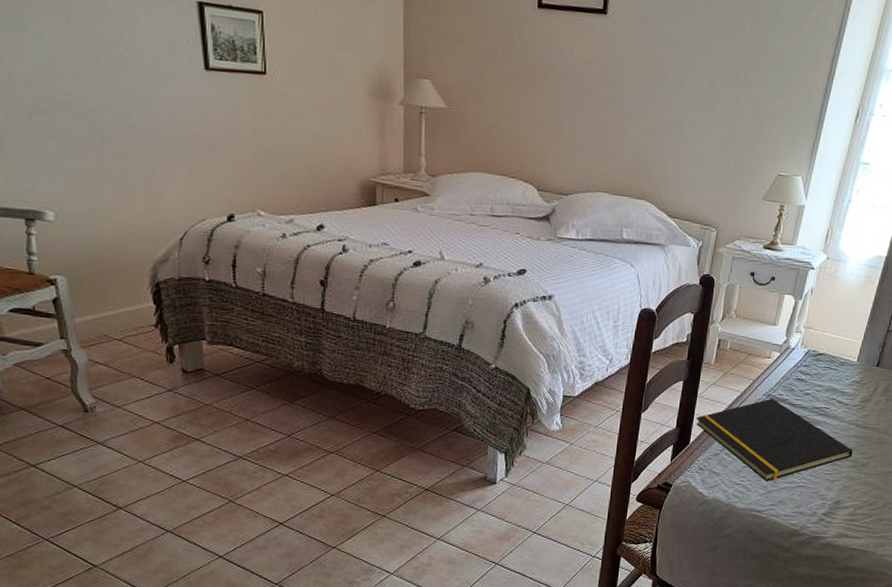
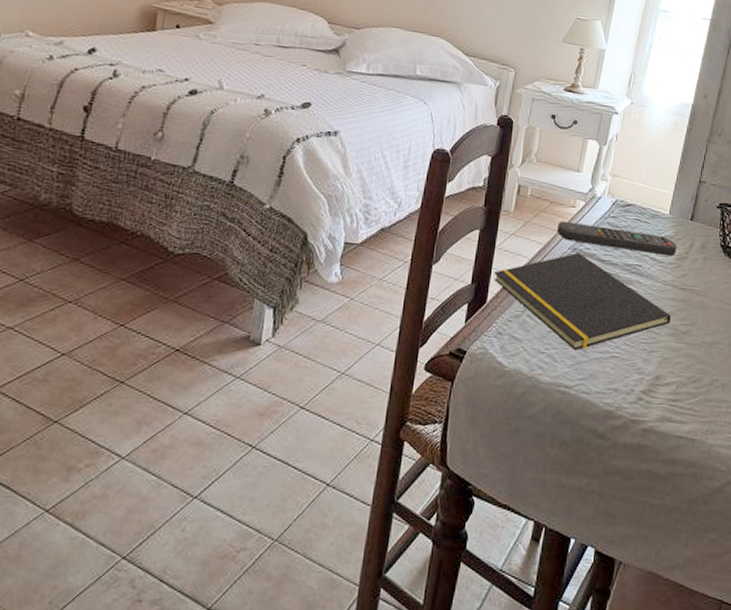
remote control: none [753,370,863,399] -> present [556,220,677,257]

